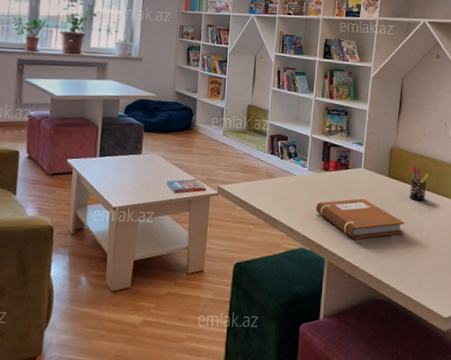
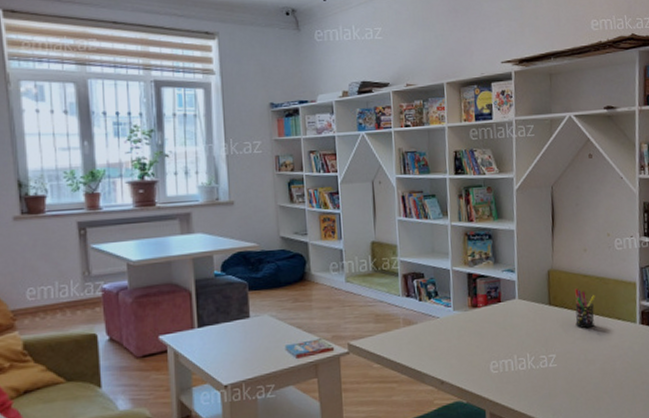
notebook: present [316,198,404,240] -> none [468,334,574,383]

